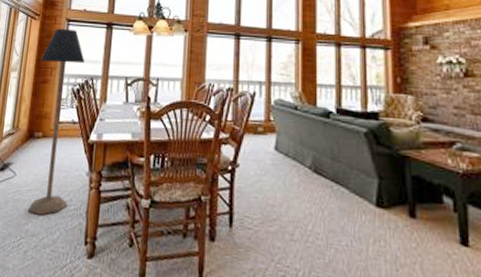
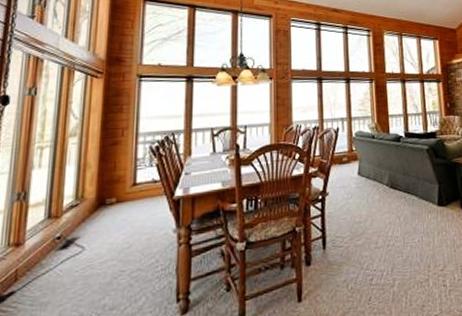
floor lamp: present [27,28,85,215] -> none [103,85,163,286]

